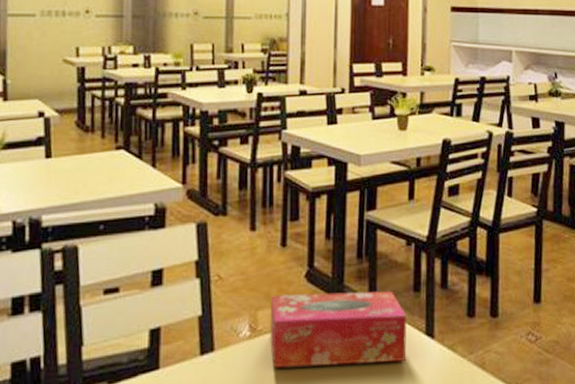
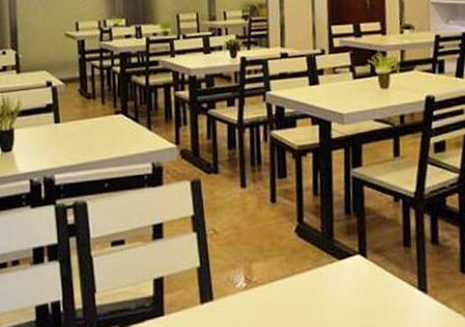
tissue box: present [270,291,407,368] -> none [263,246,400,318]

